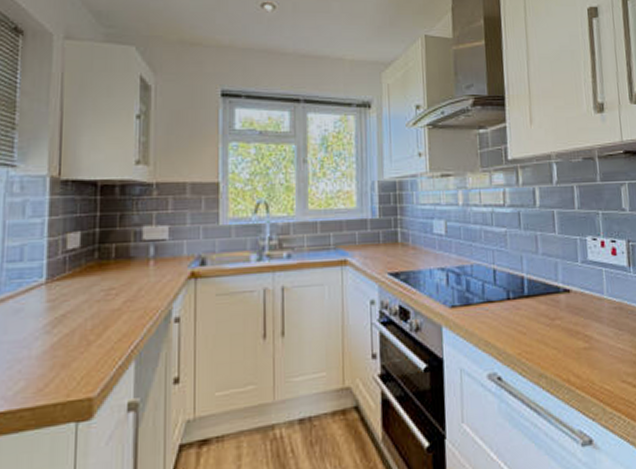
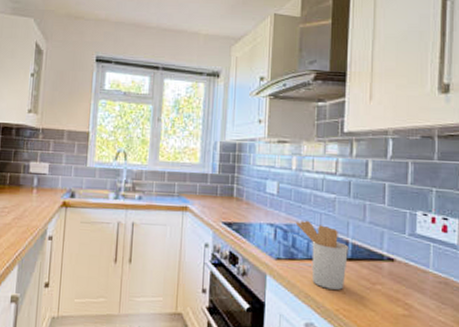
utensil holder: none [467,259,525,333] -> present [295,220,348,290]

